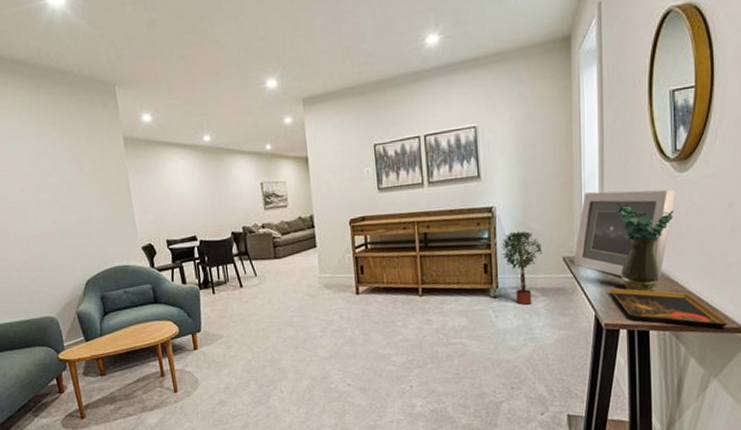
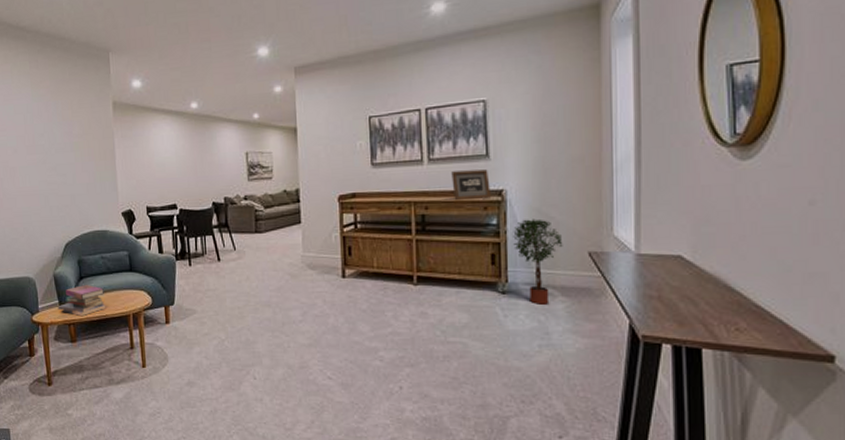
books: none [83,319,134,351] -> present [57,285,106,317]
picture frame: none [448,189,482,219] -> present [451,169,491,201]
picture frame: present [573,189,676,285] -> none [601,178,736,293]
decorative tray: present [610,287,728,329] -> none [649,292,812,355]
vase: present [616,202,673,292] -> none [657,192,733,301]

